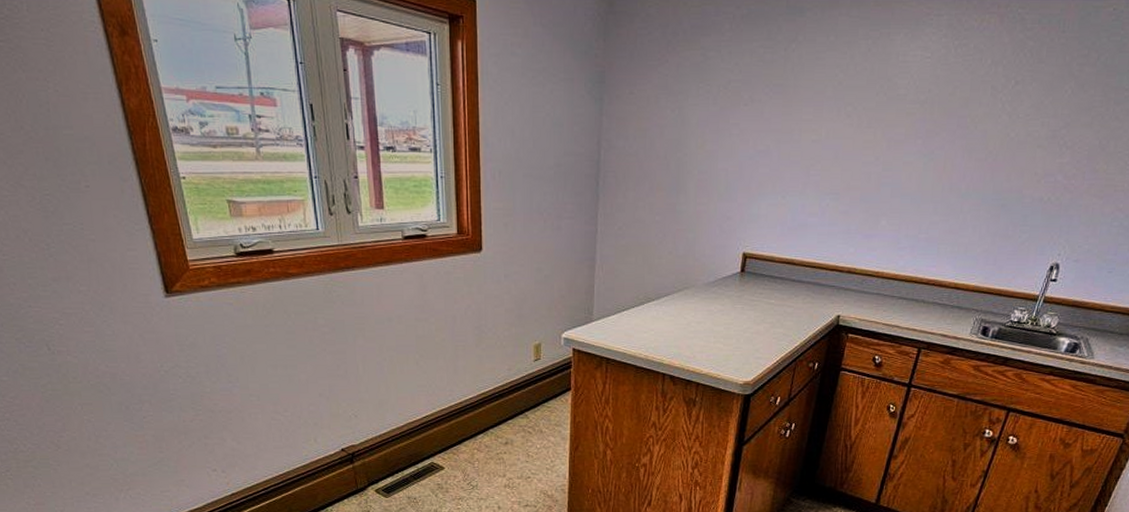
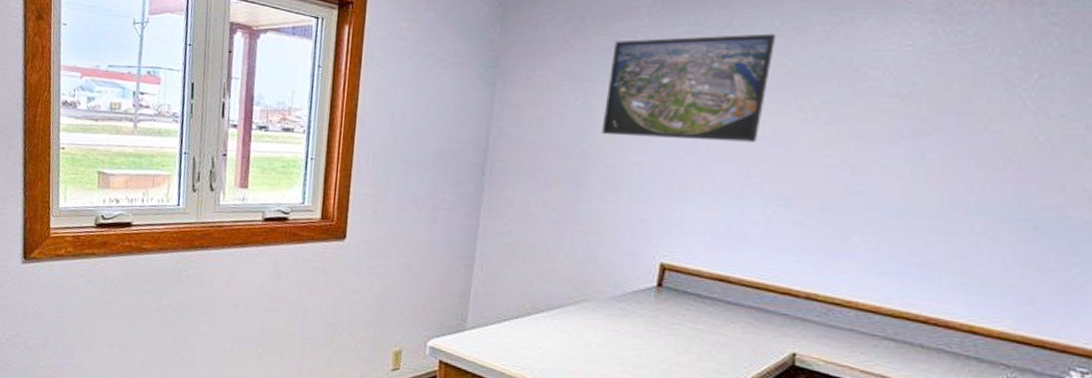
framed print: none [694,47,832,146] -> present [601,33,777,143]

